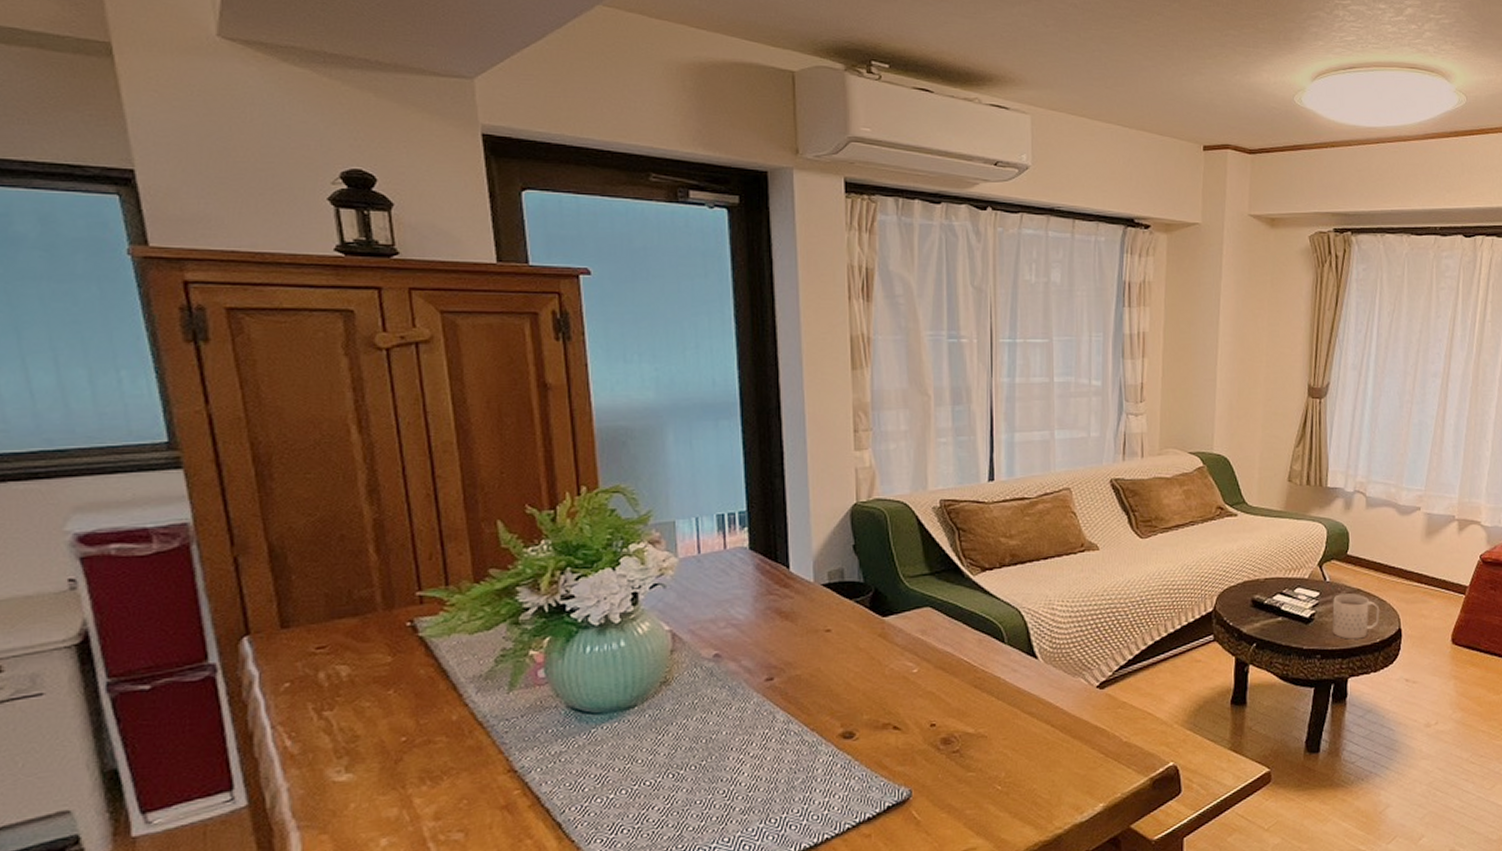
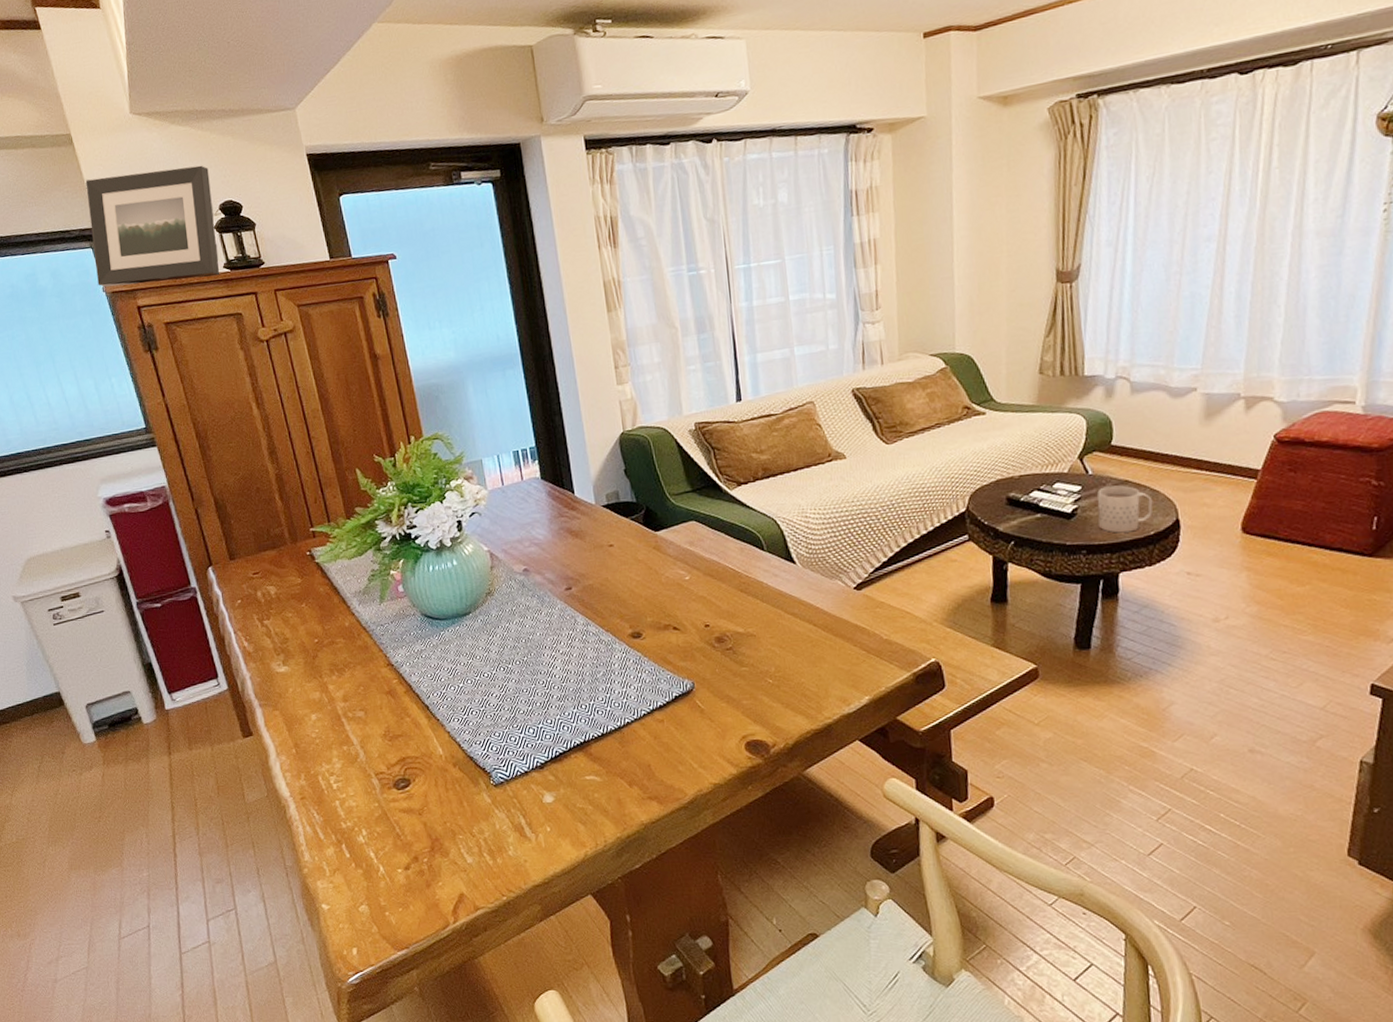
picture frame: none [120,106,332,259] -> present [85,165,219,287]

